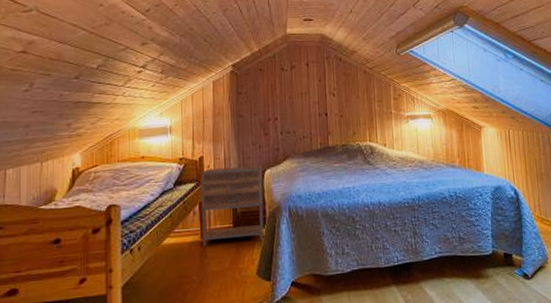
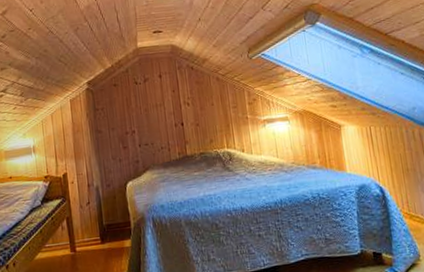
nightstand: present [202,166,264,247] -> none [66,179,130,260]

